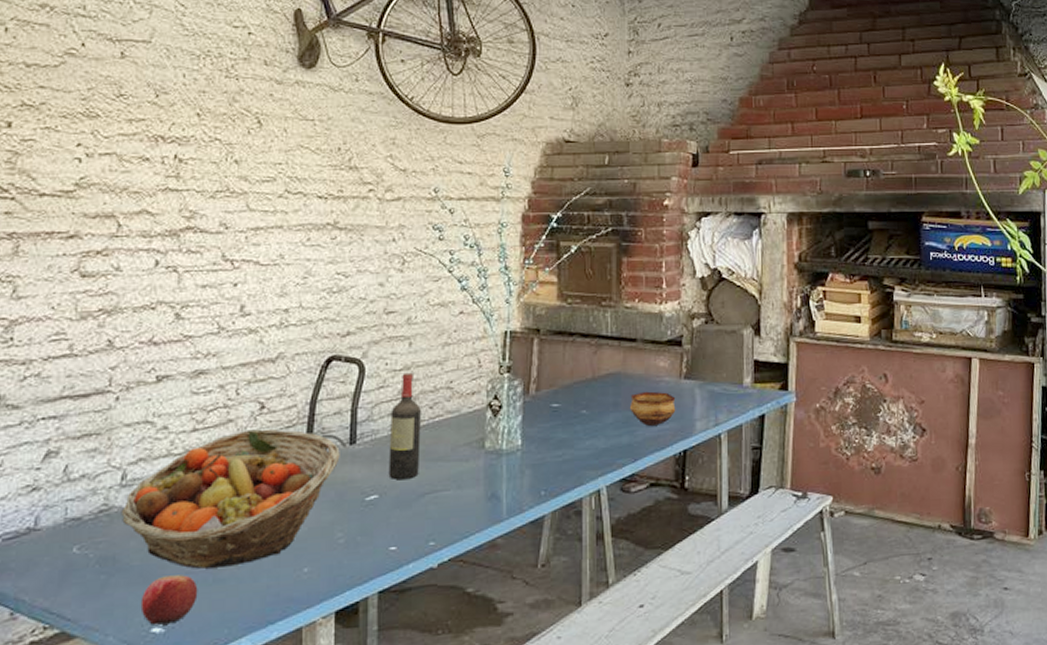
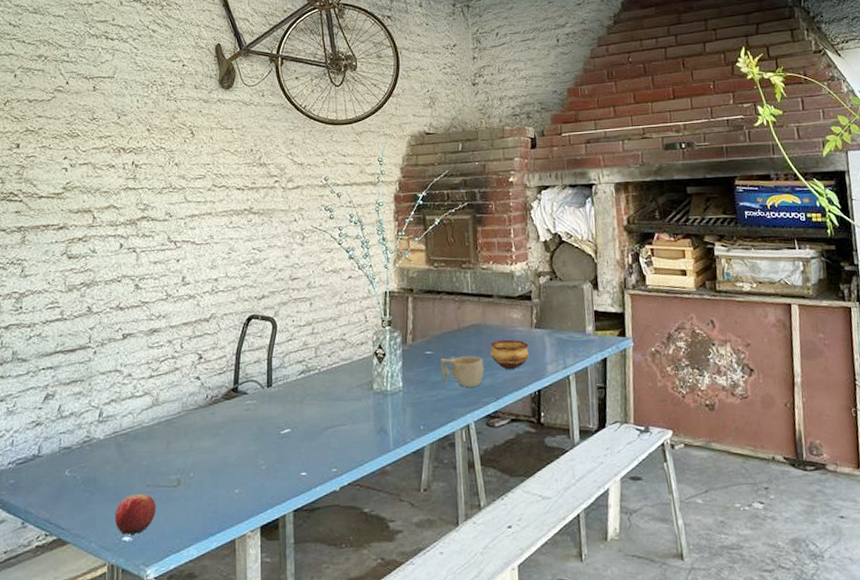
fruit basket: present [120,428,340,569] -> none [99,375,260,489]
wine bottle: present [388,372,421,481] -> none [297,327,322,417]
cup: none [569,409,620,446] -> present [440,355,484,387]

